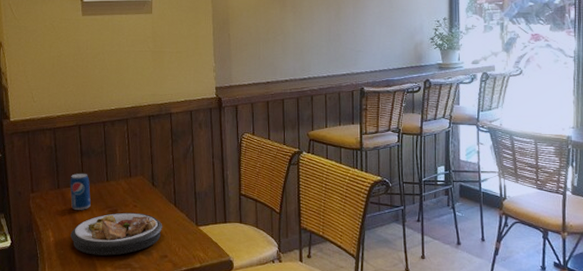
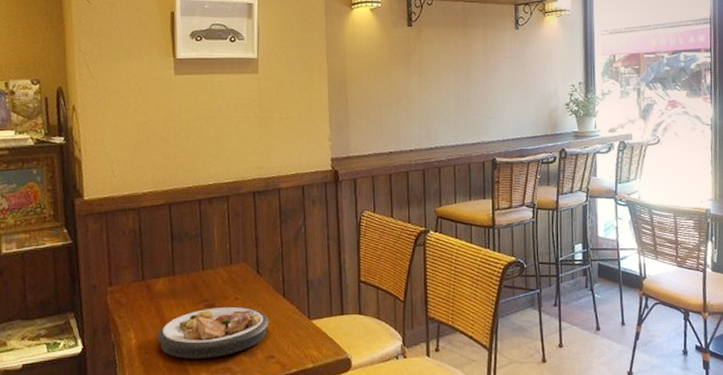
beverage can: present [70,173,91,210] -> none [157,260,183,305]

